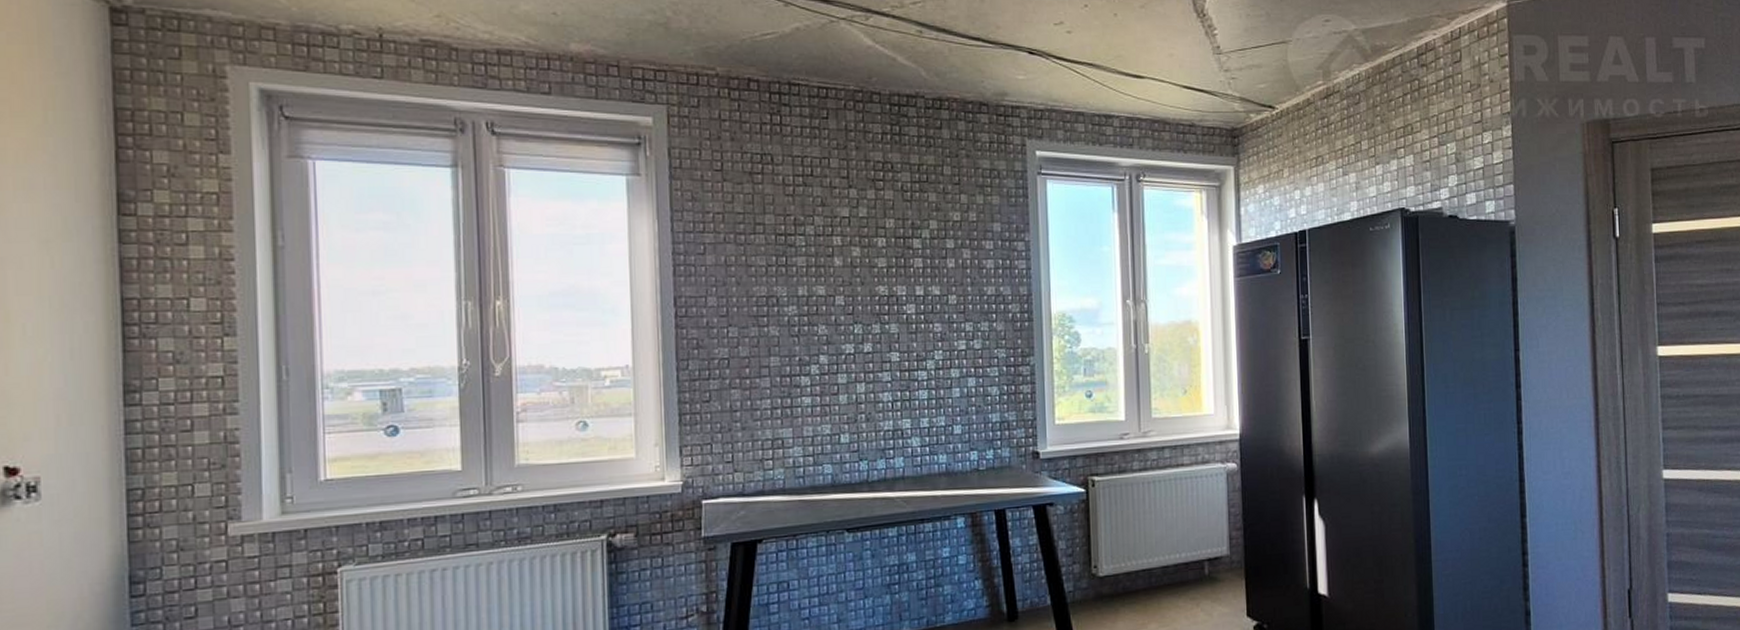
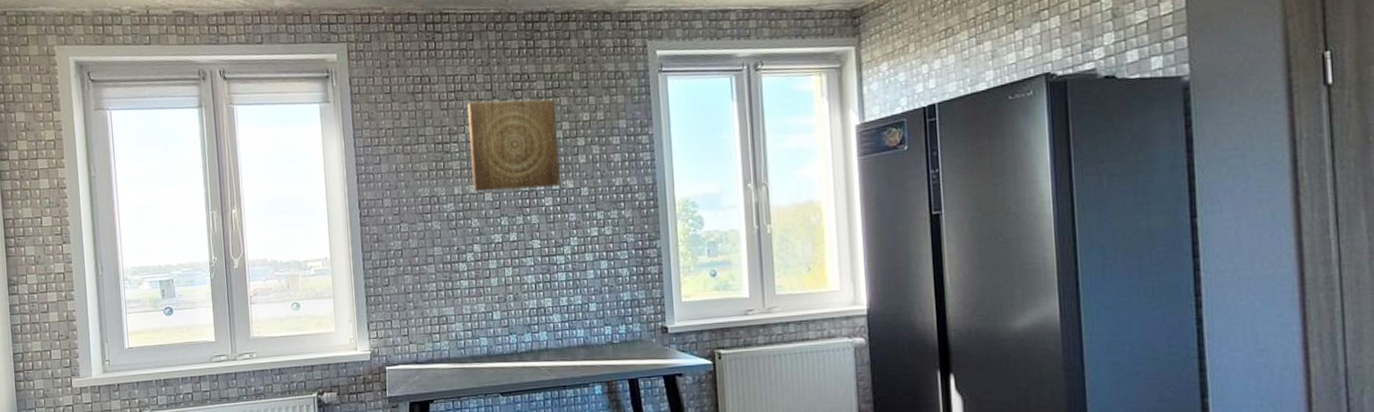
wall art: none [818,189,925,294] -> present [467,99,561,191]

